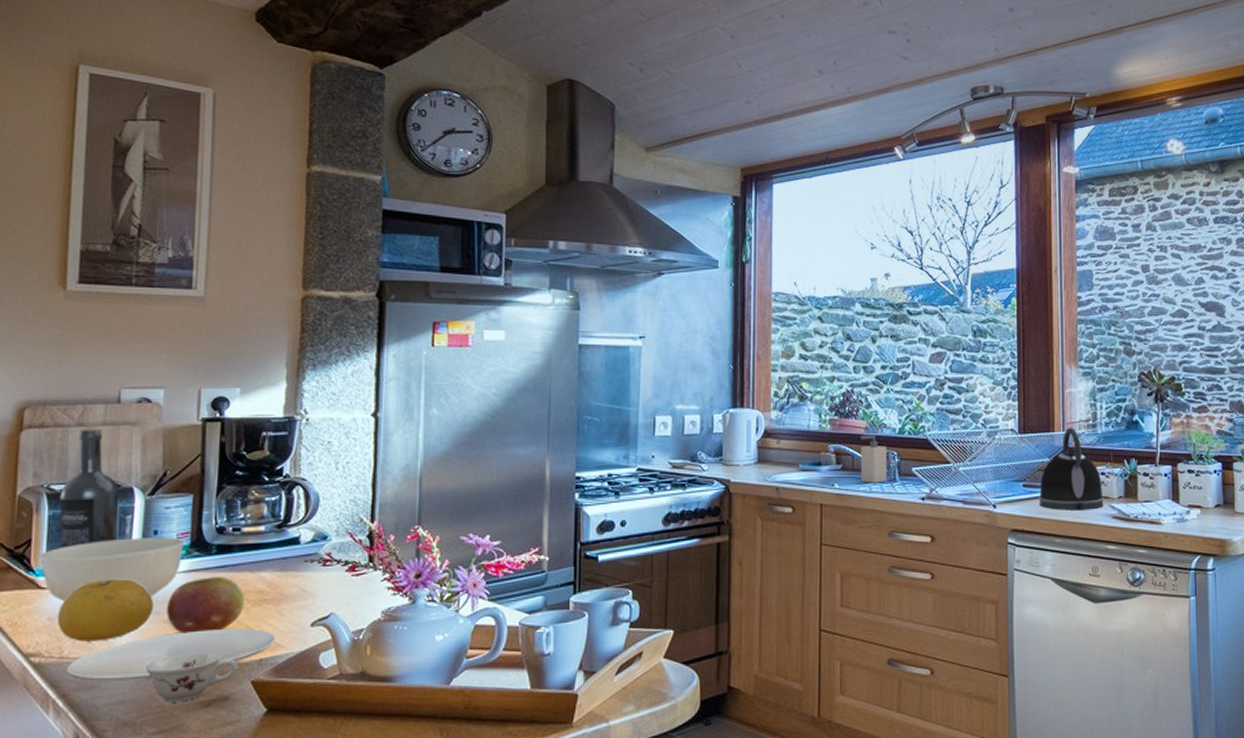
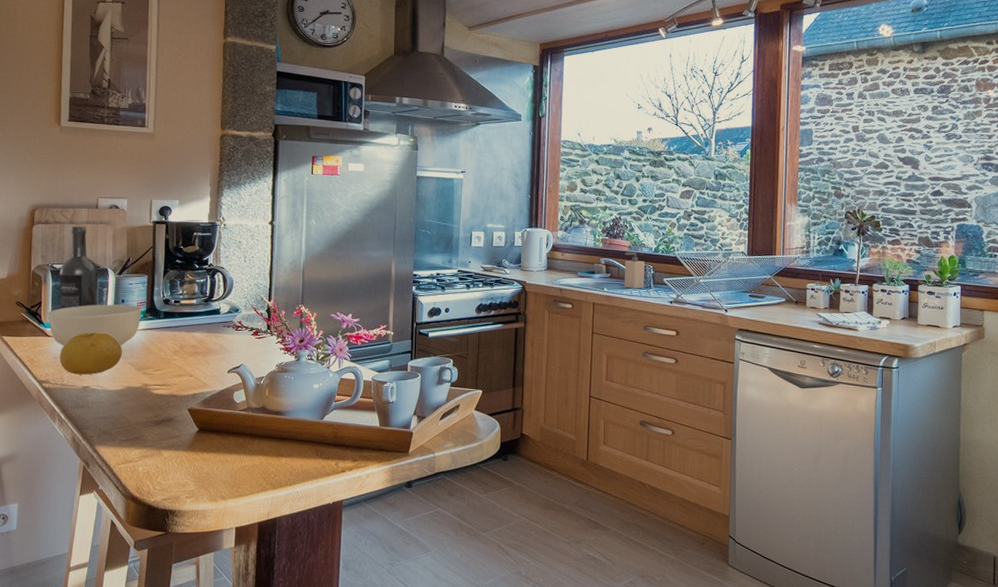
plate: present [67,628,276,681] -> none [67,371,204,404]
teacup: present [146,652,237,703] -> none [118,387,178,420]
fruit: present [167,577,244,633] -> none [131,334,183,373]
kettle: present [1038,427,1104,510] -> none [760,252,813,317]

